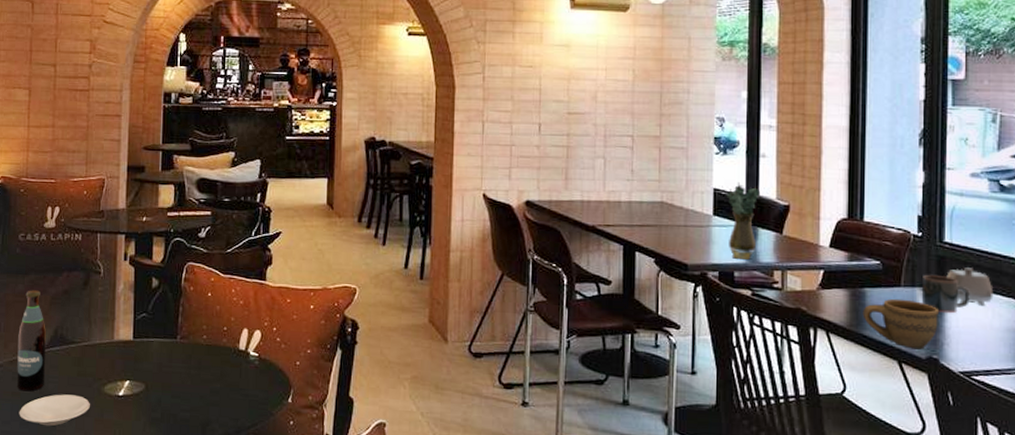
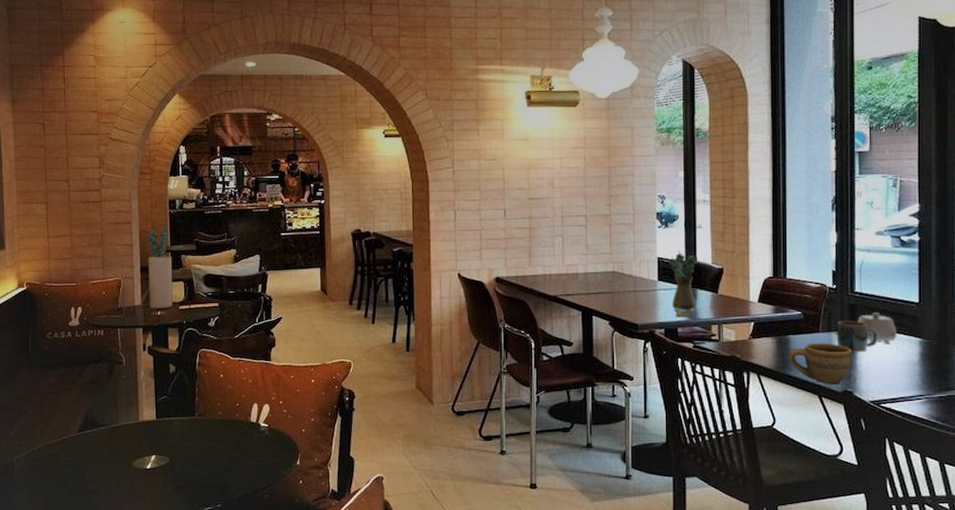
bottle: present [17,290,46,392] -> none [53,382,80,471]
saucer: present [19,394,91,427] -> none [58,471,123,500]
vase: none [134,115,163,215] -> present [148,220,173,309]

